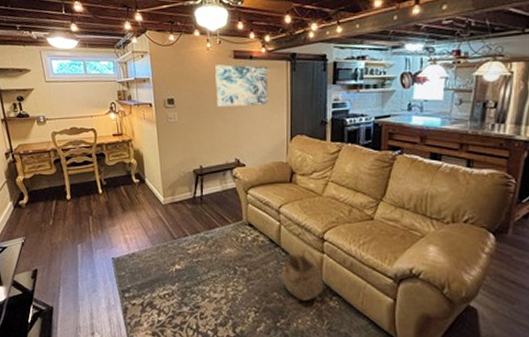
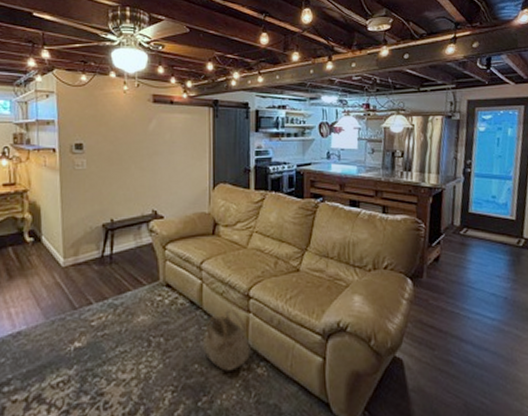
wall art: present [215,64,268,107] -> none [132,109,189,153]

